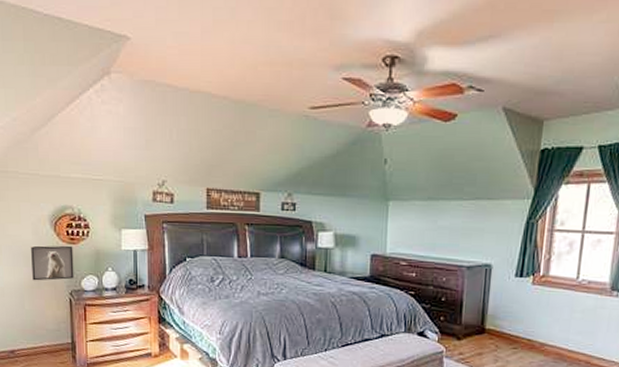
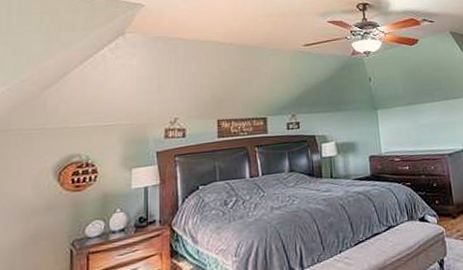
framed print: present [31,245,74,281] -> none [28,193,78,238]

